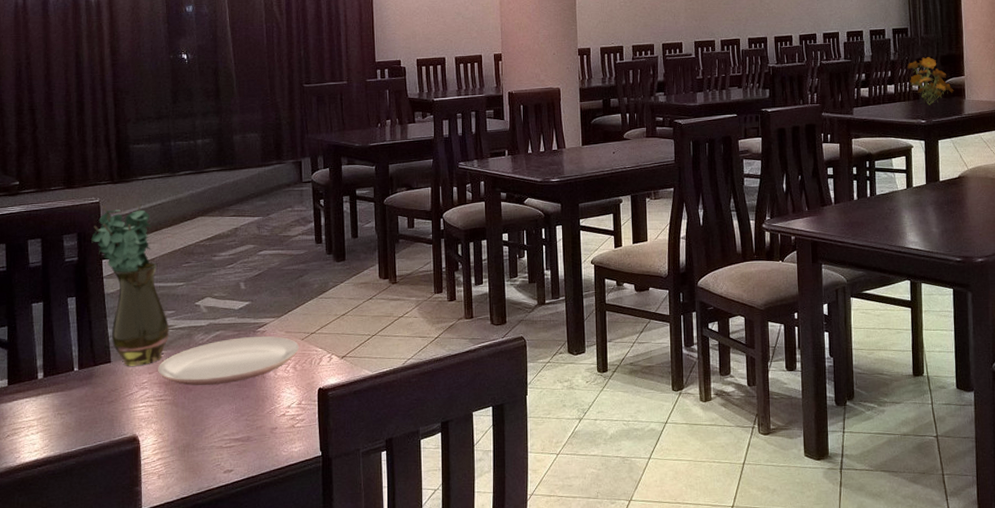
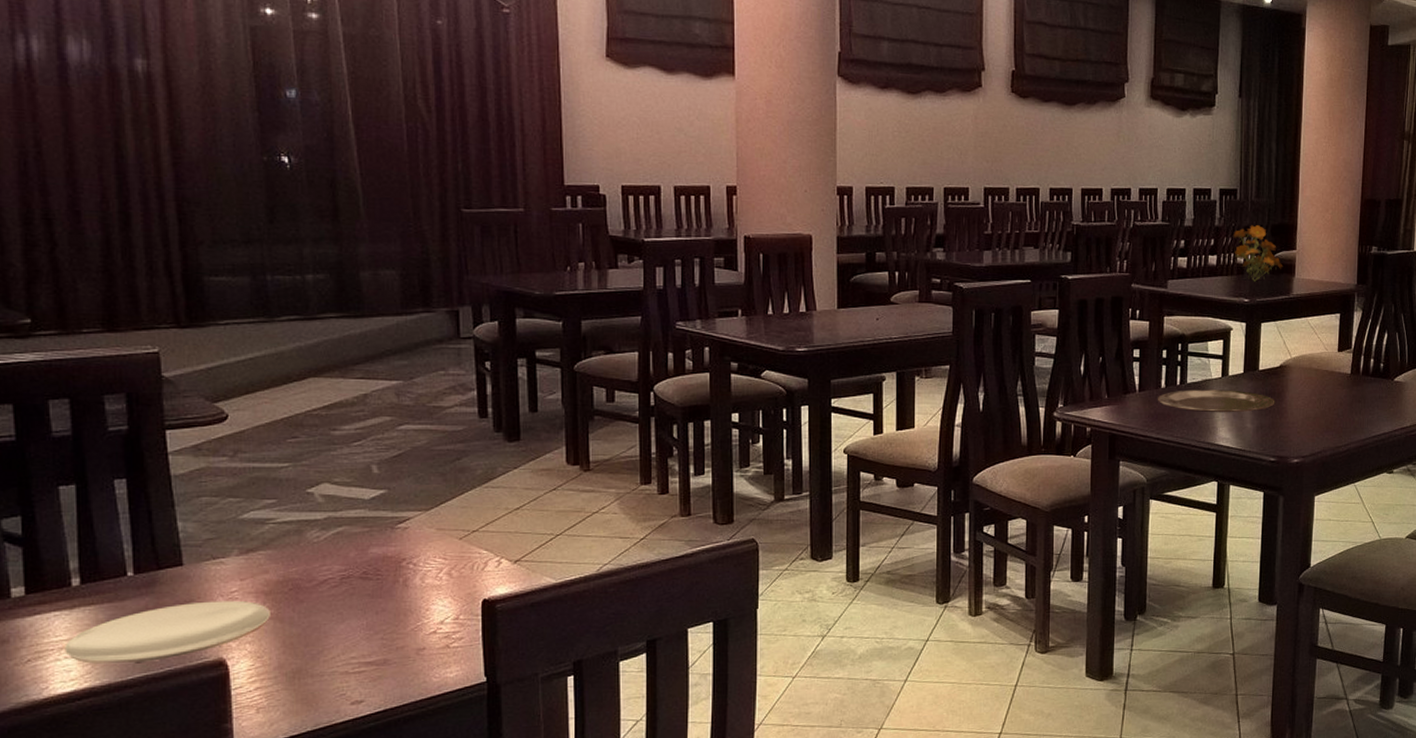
plate: none [32,389,169,439] -> present [65,600,270,665]
vase: present [91,205,170,366] -> none [148,357,269,570]
plate: present [158,336,299,385] -> none [253,534,455,596]
plate: none [851,199,957,220] -> present [1157,389,1275,413]

